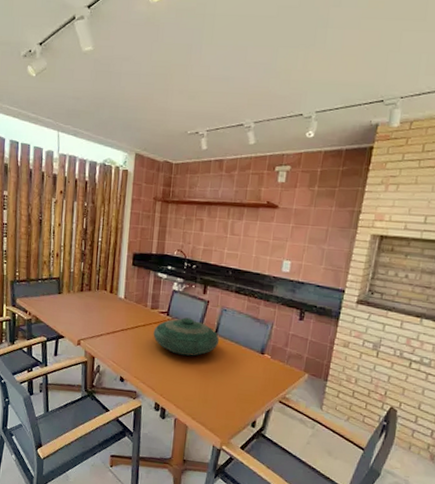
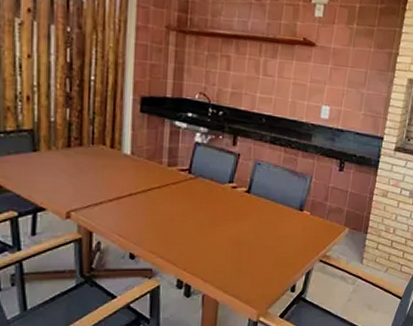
decorative bowl: present [153,317,220,356] -> none [171,174,254,220]

